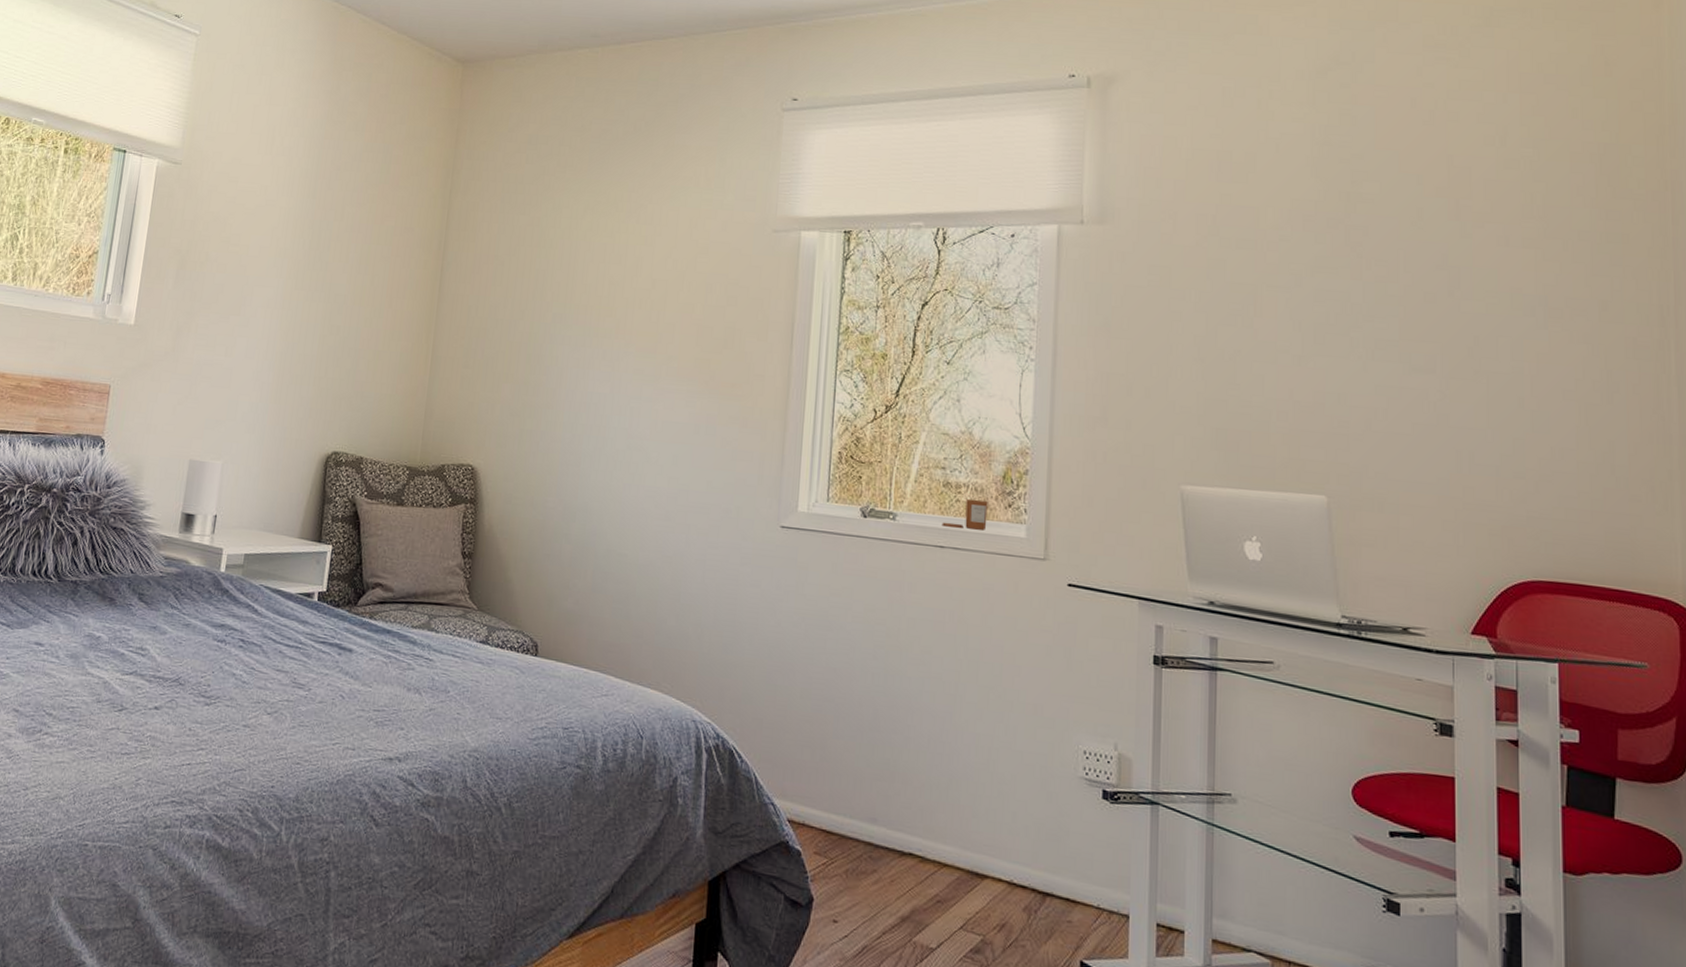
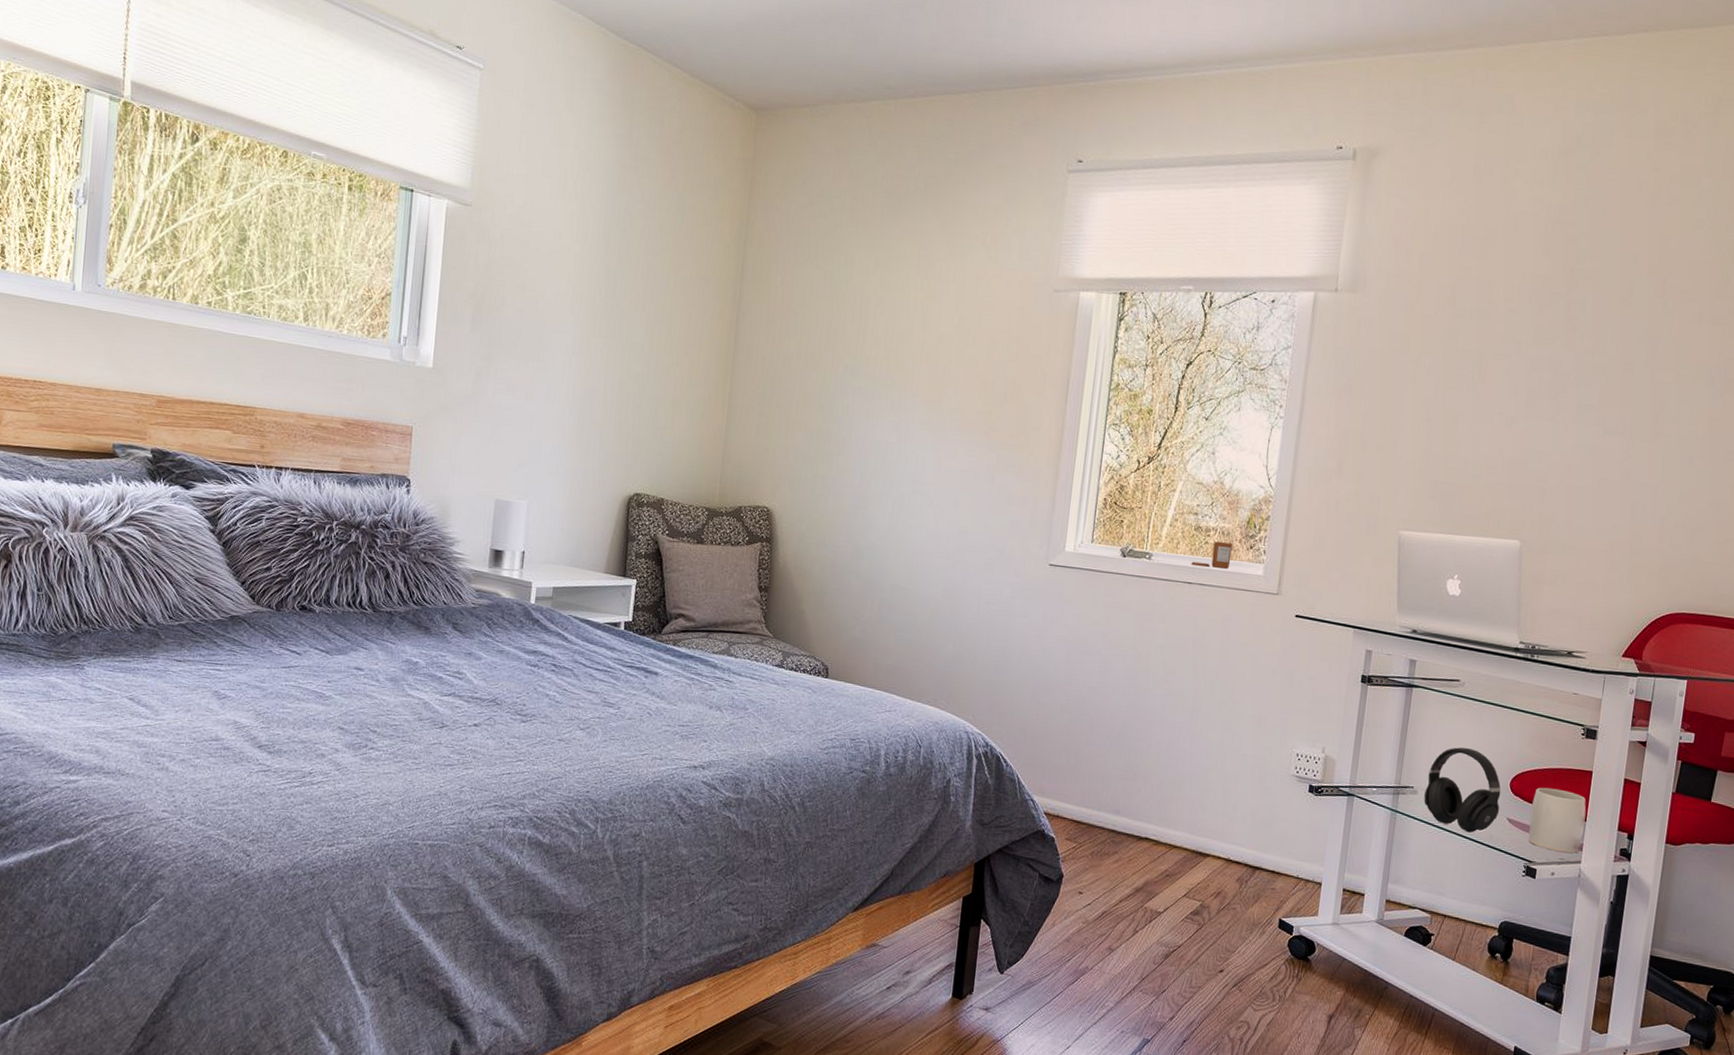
headphones: none [1246,745,1342,854] -> present [1423,747,1501,833]
mug: none [1382,796,1454,883] -> present [1528,787,1587,853]

